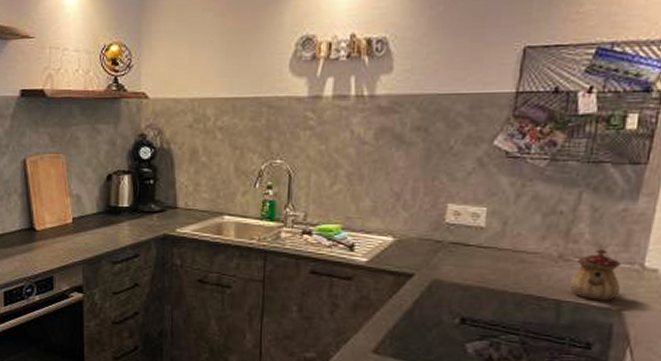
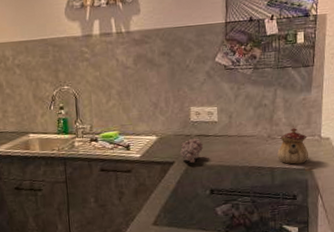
fruit: none [423,246,460,279] -> present [179,138,204,163]

